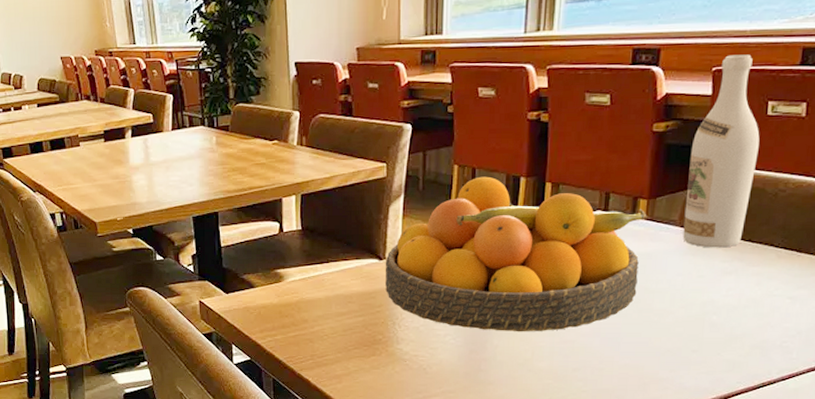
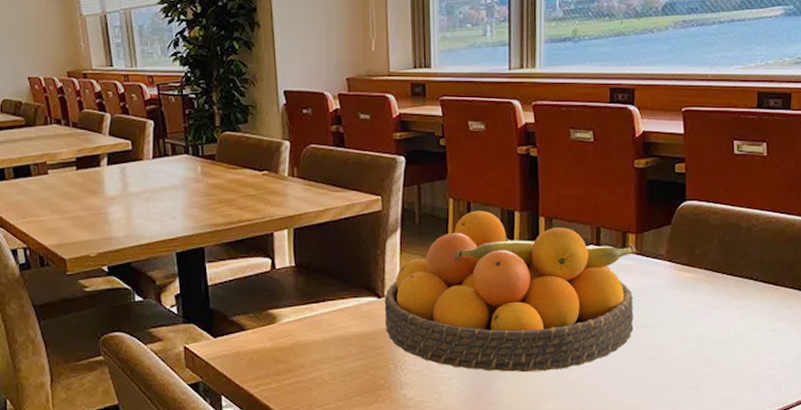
wine bottle: present [682,54,760,248] -> none [670,97,730,282]

